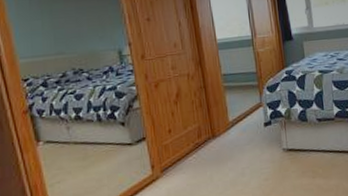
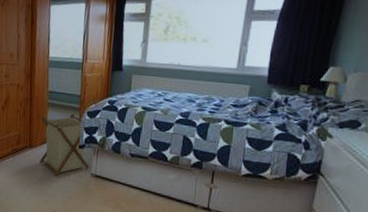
laundry basket: none [219,92,280,162] -> present [40,113,89,177]

